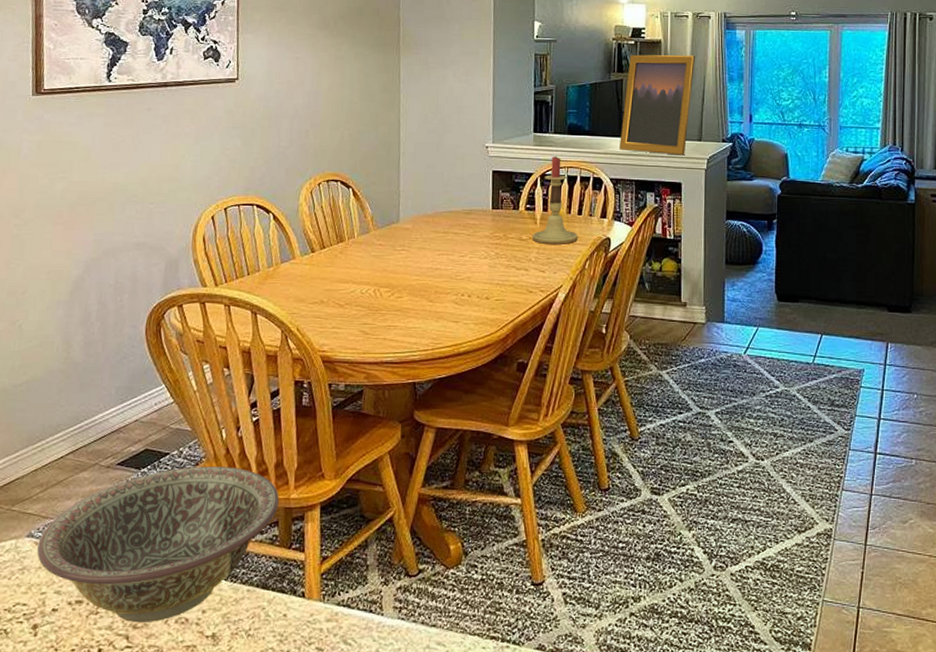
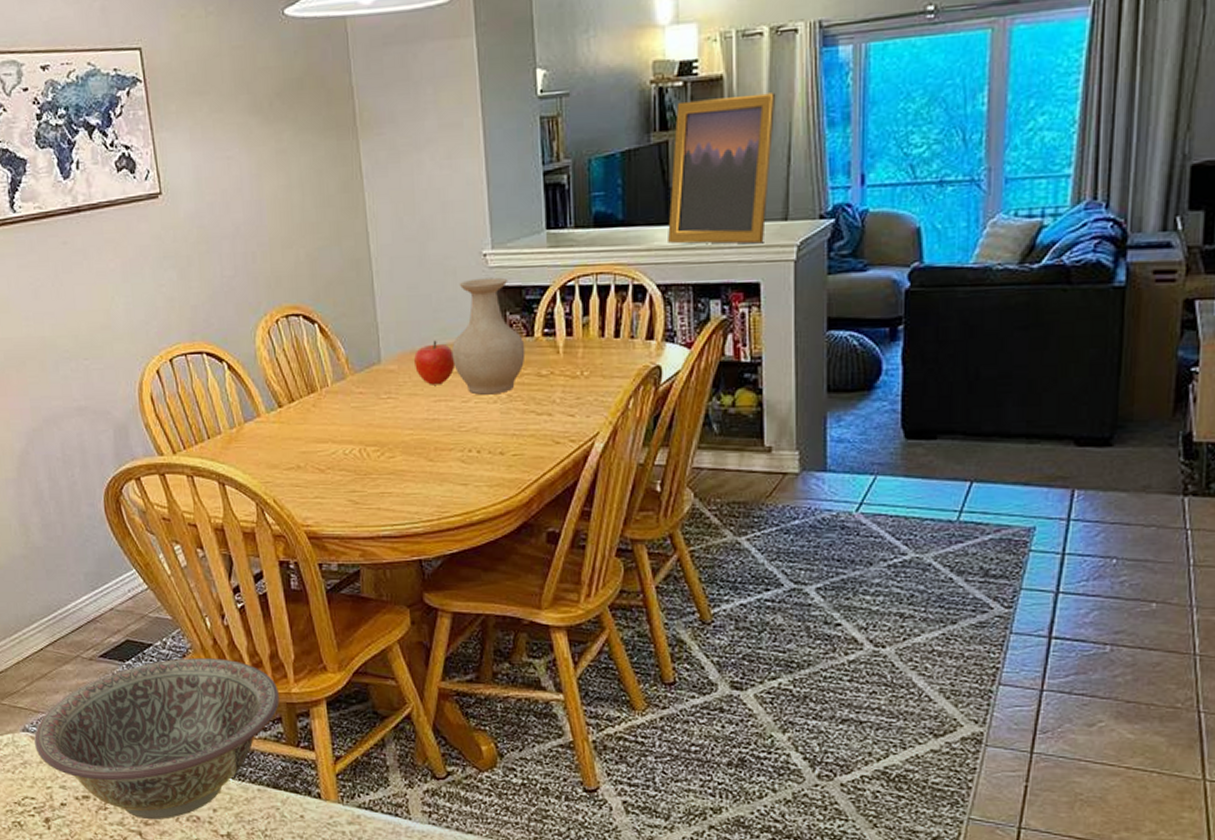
fruit: none [425,208,458,242] -> present [414,340,456,385]
vase: none [455,164,512,252] -> present [452,277,526,395]
candlestick: present [531,156,578,244] -> none [554,260,616,379]

